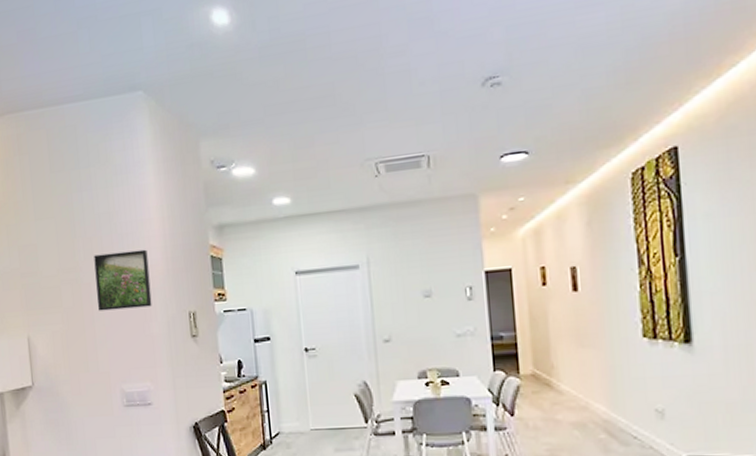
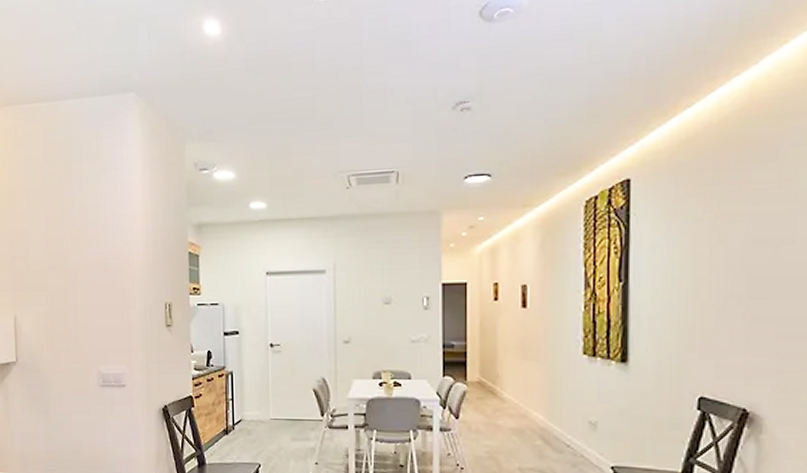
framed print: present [94,249,152,311] -> none [80,242,132,297]

